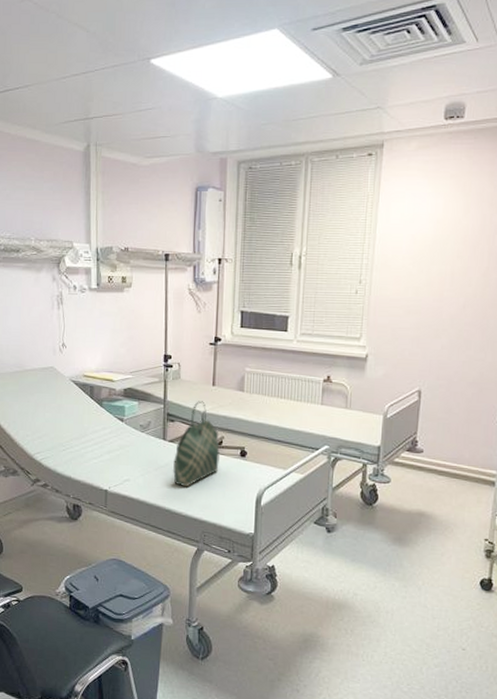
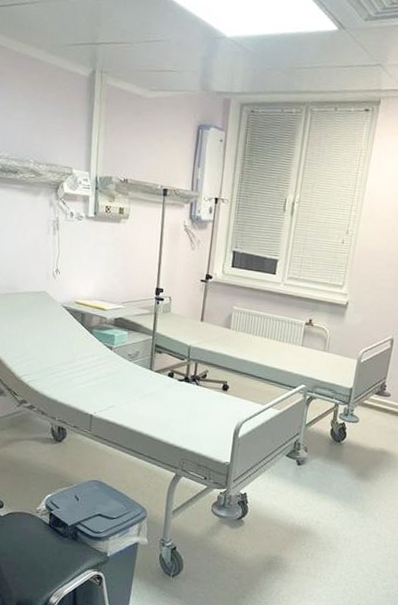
tote bag: present [173,401,220,488] -> none [157,335,204,417]

